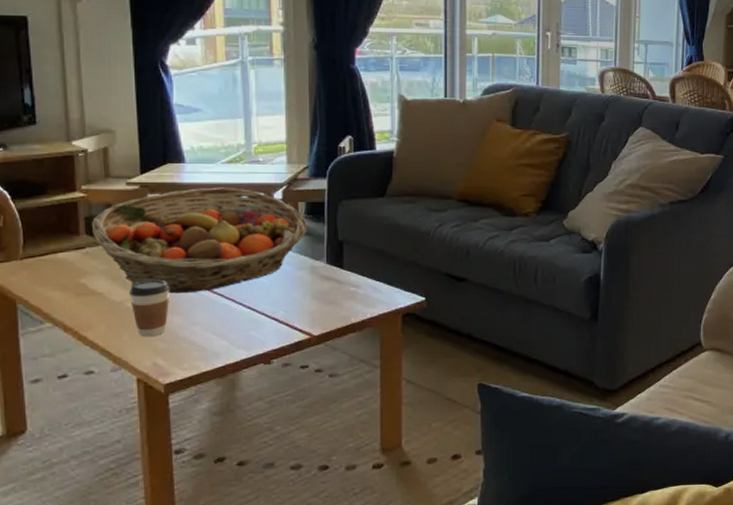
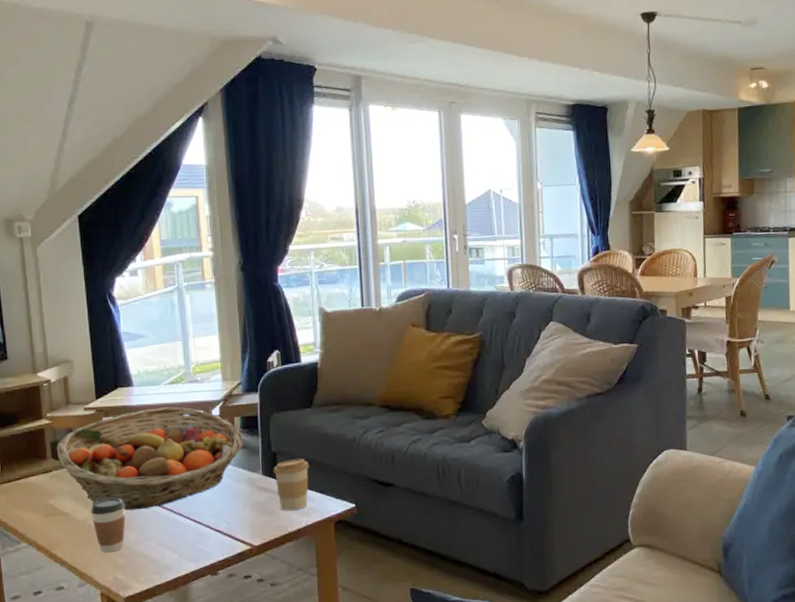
coffee cup: none [338,249,378,302] -> present [273,459,309,511]

